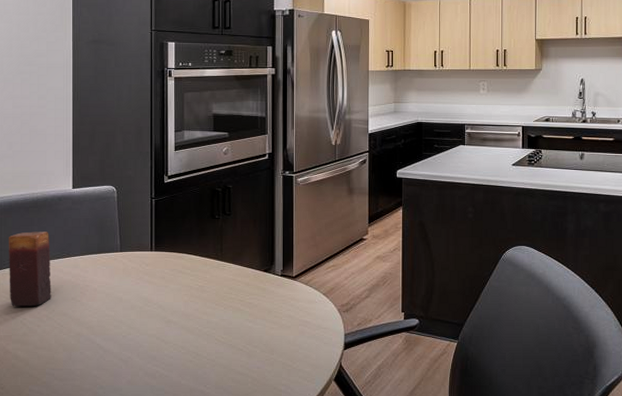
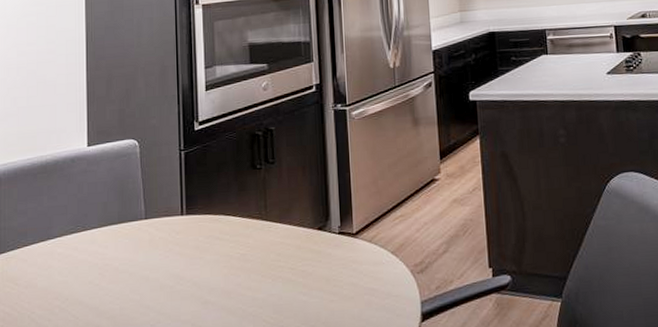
candle: present [9,231,51,307] -> none [13,201,64,298]

